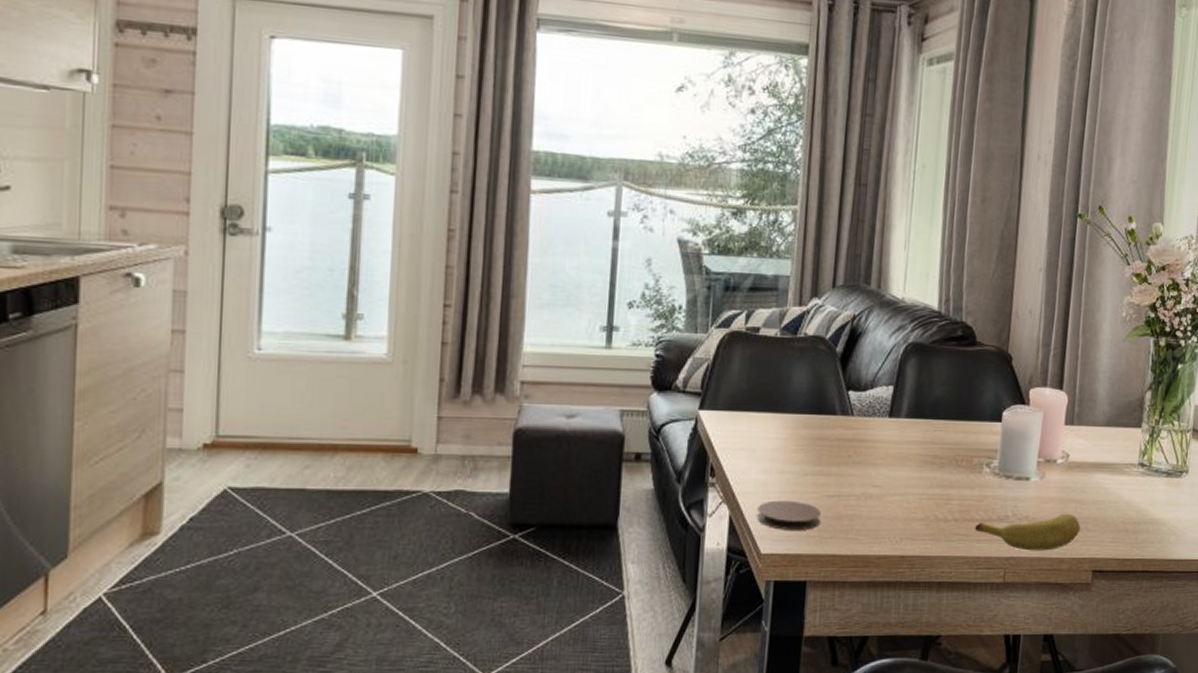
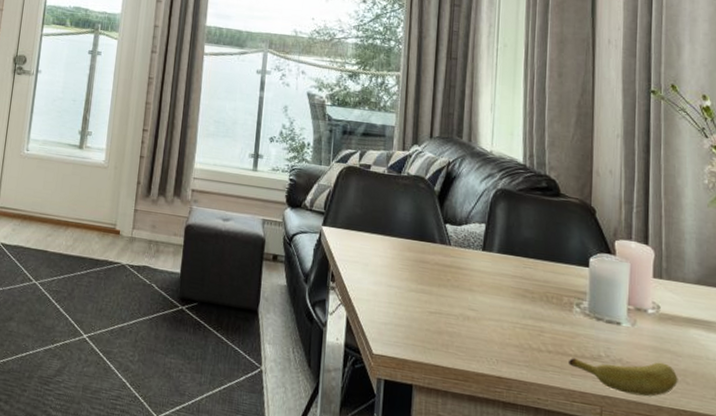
coaster: present [757,500,822,530] -> none [369,309,425,339]

